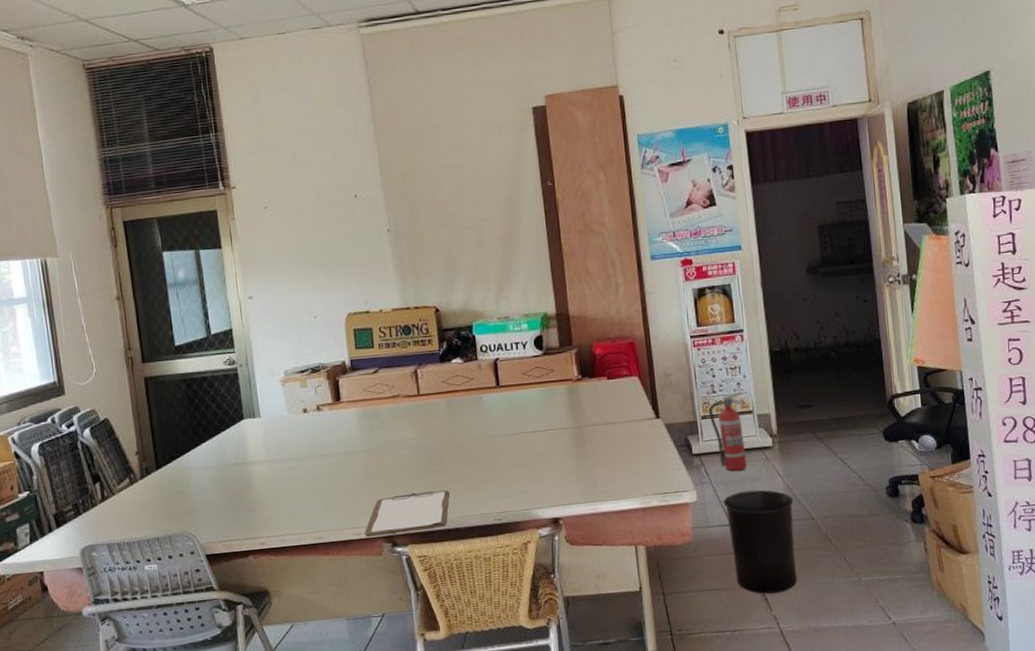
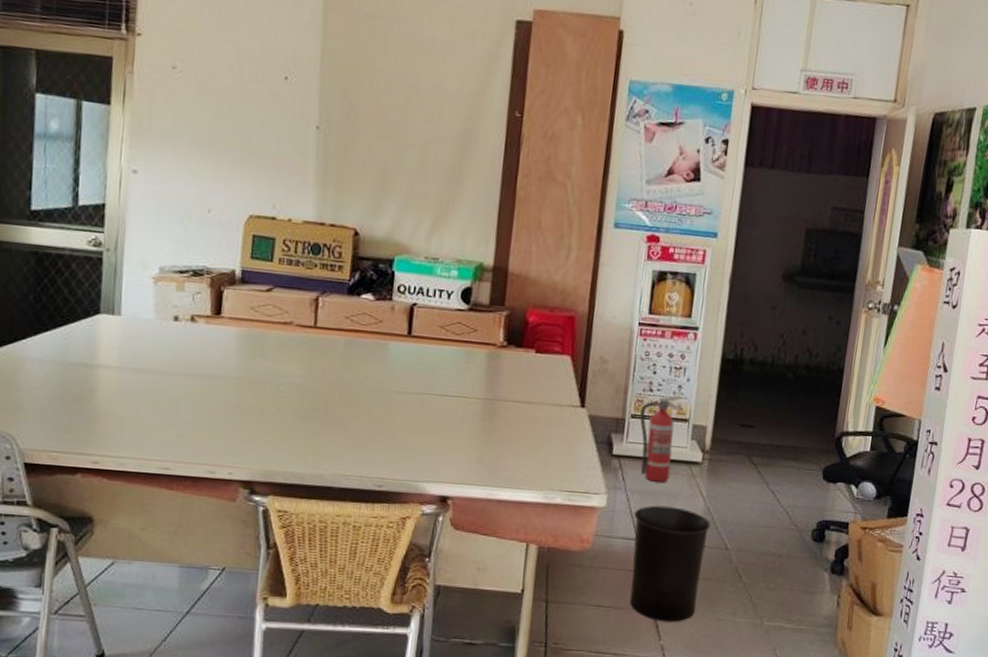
clipboard: present [365,490,450,537] -> none [220,436,329,482]

